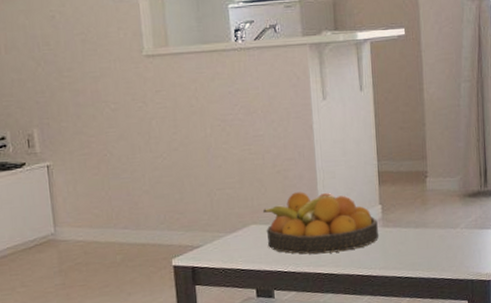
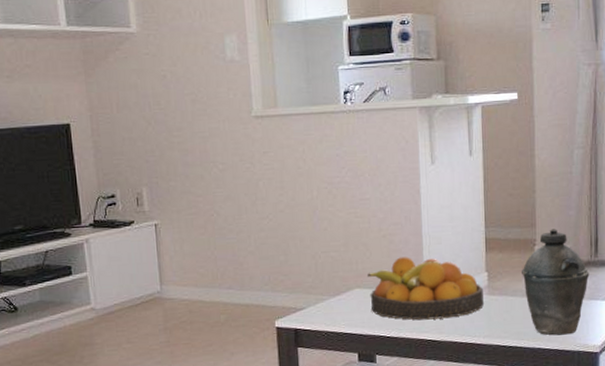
kettle: none [414,160,480,265] -> present [522,229,590,335]

